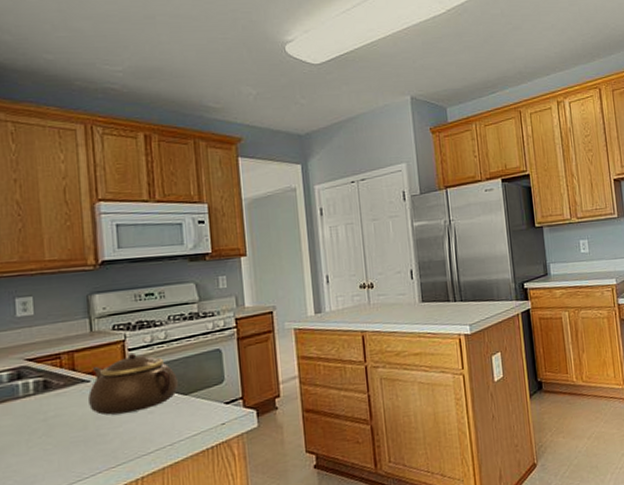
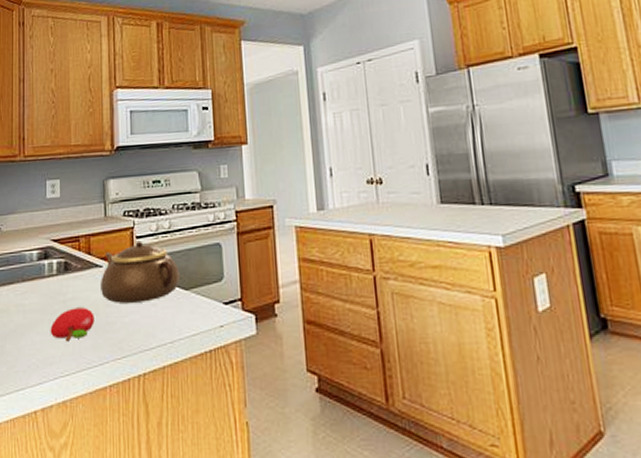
fruit: none [29,423,83,459] -> present [50,308,95,342]

